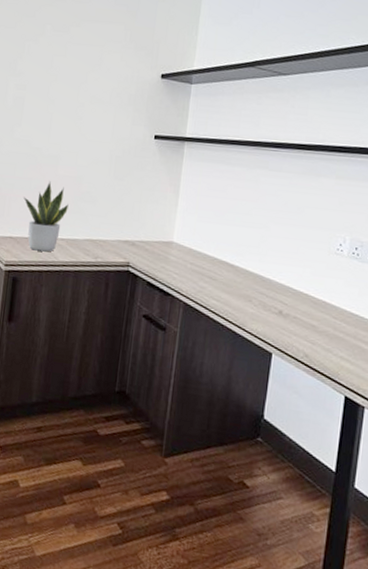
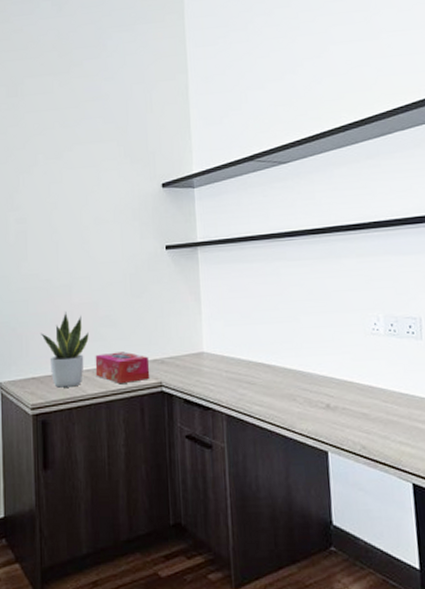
tissue box: none [69,226,121,258] -> present [95,351,150,384]

